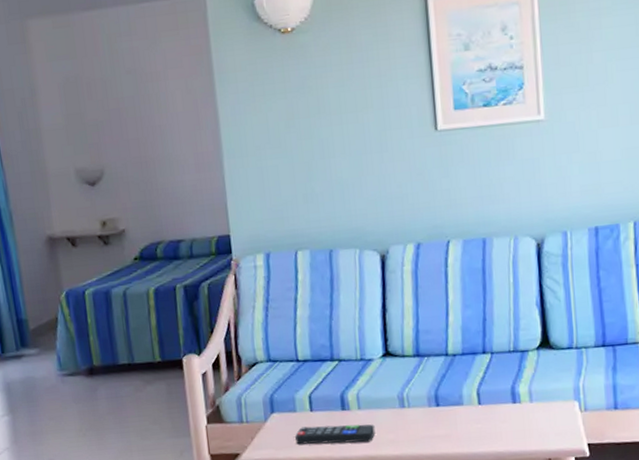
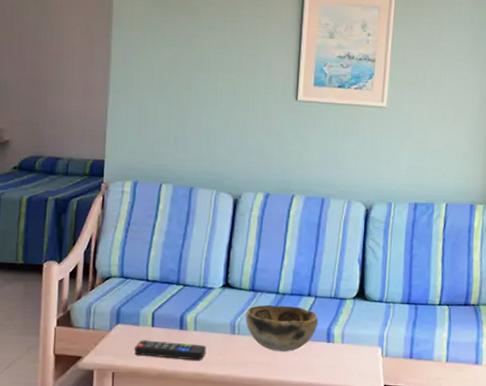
decorative bowl: none [413,367,500,421] -> present [245,304,319,352]

